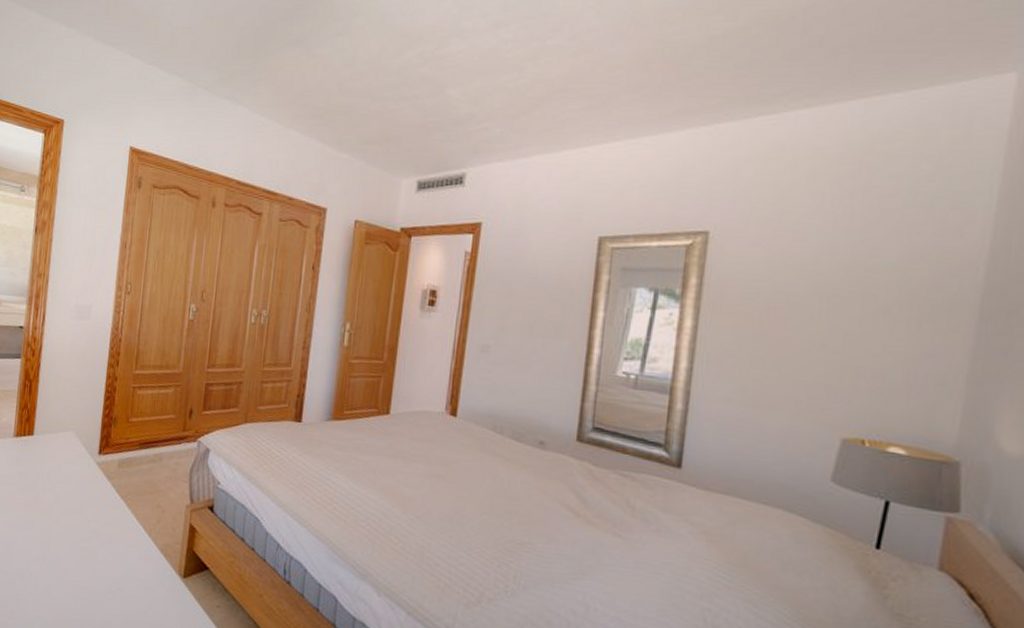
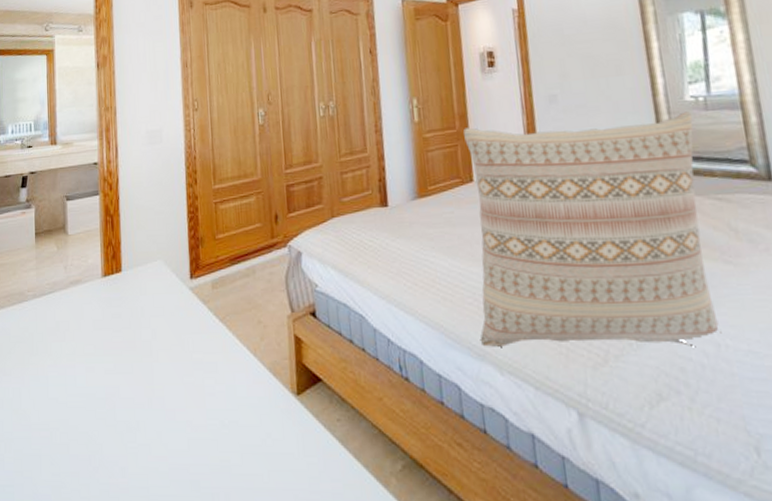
pillow: none [364,361,620,606] -> present [464,111,722,348]

